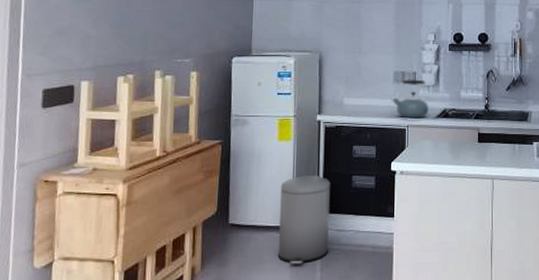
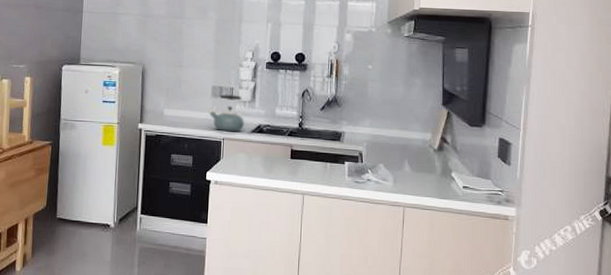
pedal bin: present [278,175,331,264] -> none [100,179,150,259]

